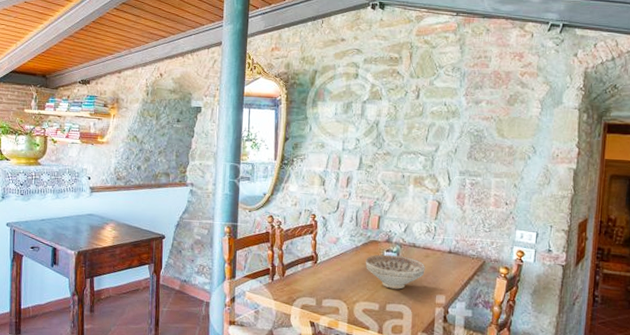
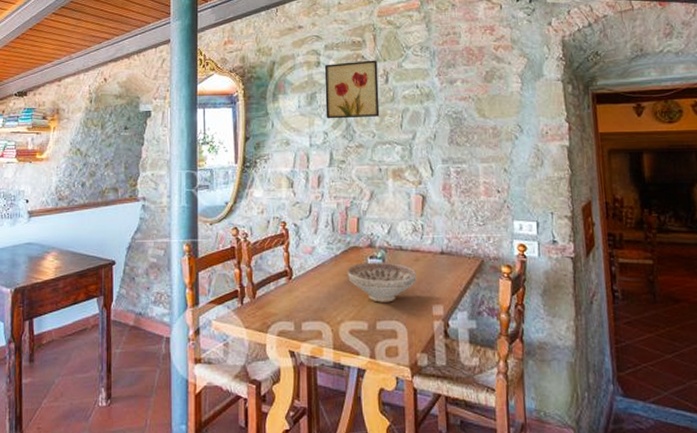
wall art: none [359,76,411,129] -> present [324,60,380,119]

